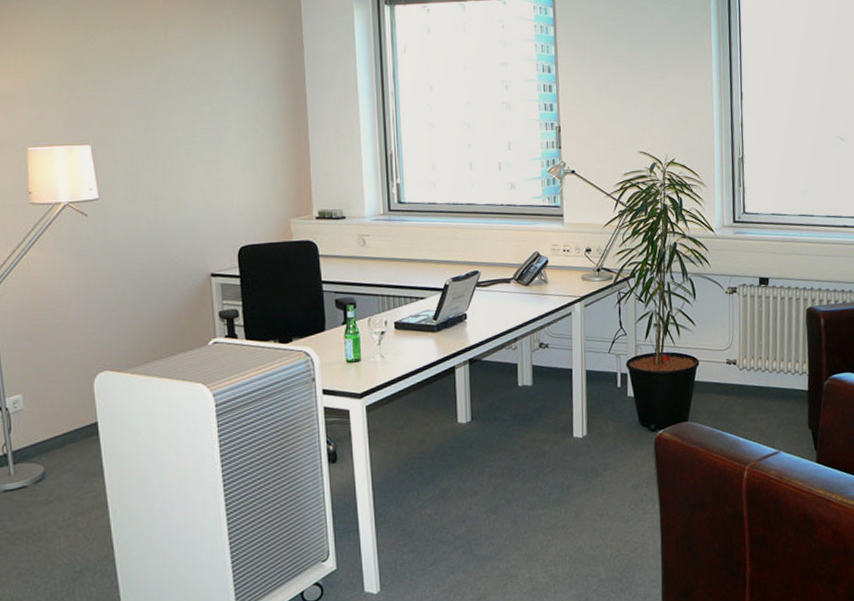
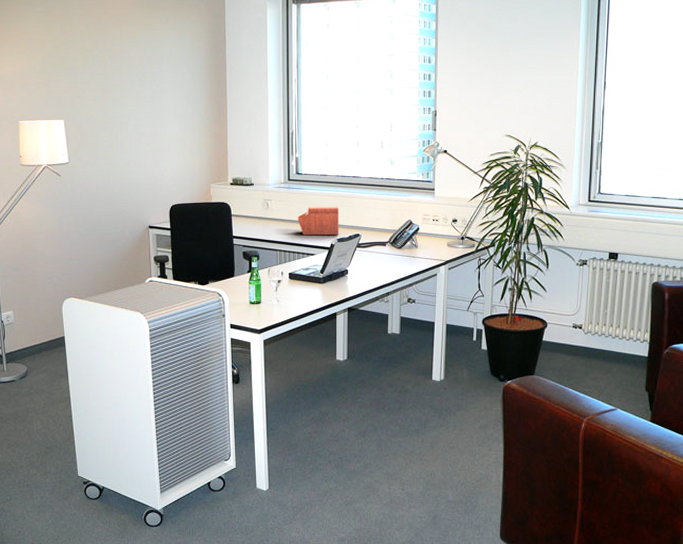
sewing box: none [402,239,454,276] -> present [297,206,339,236]

